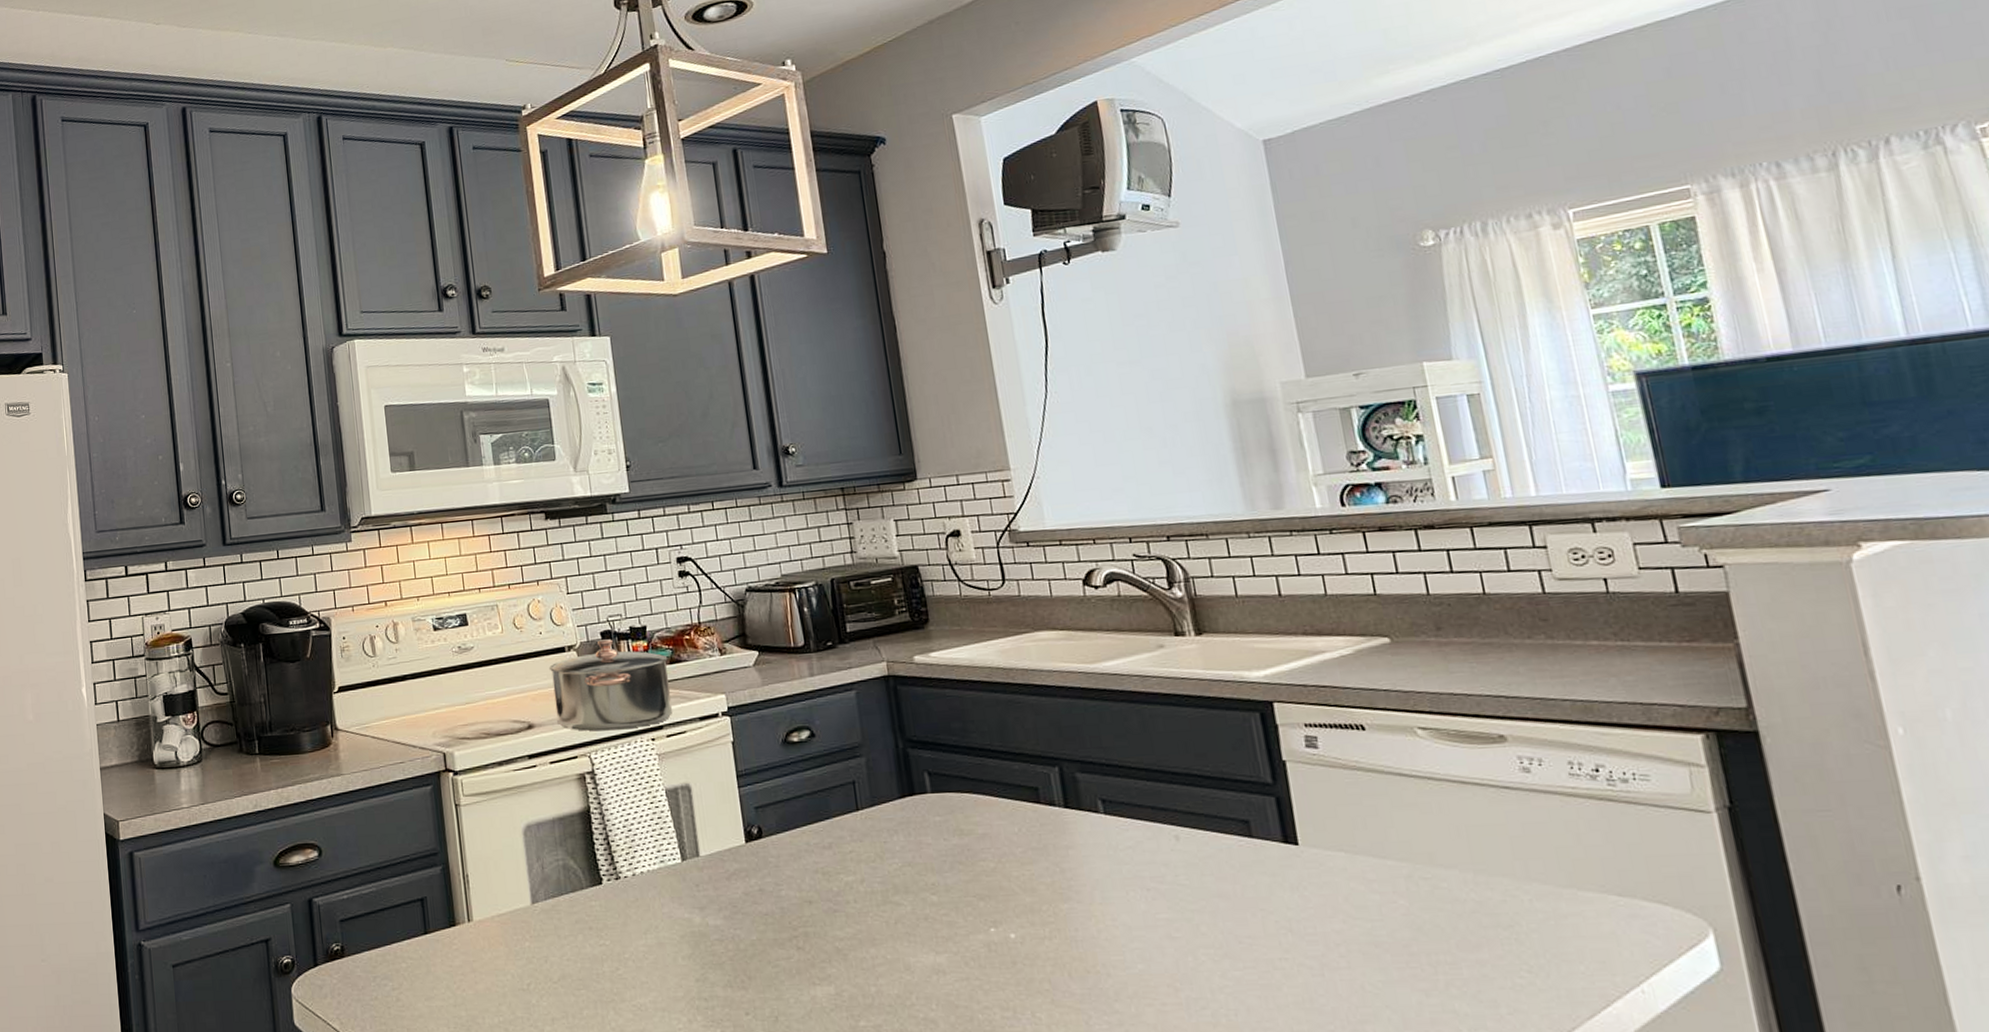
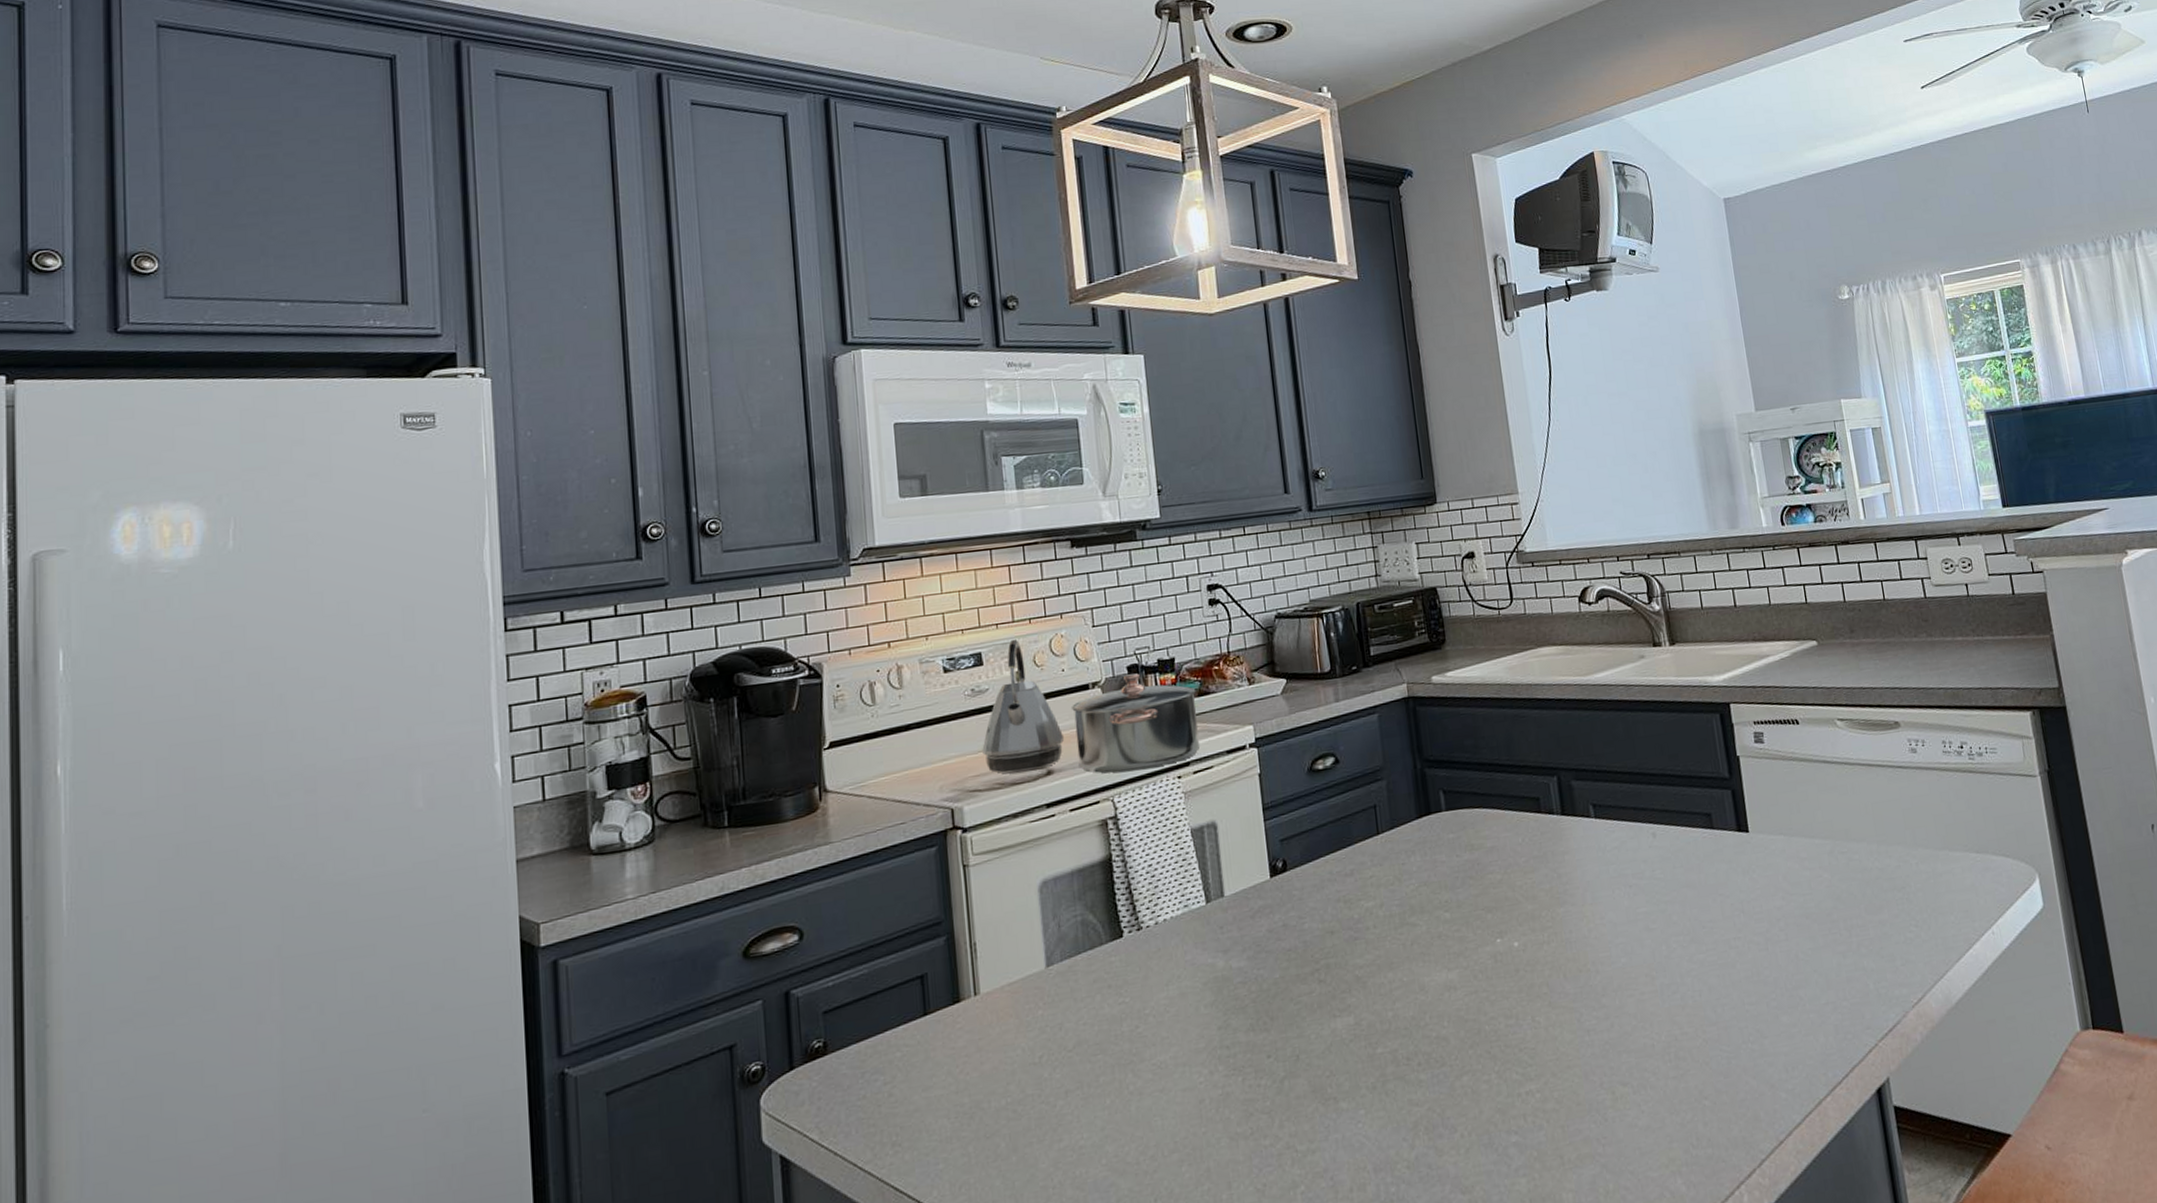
kettle: none [469,603,544,726] -> present [982,640,1065,774]

